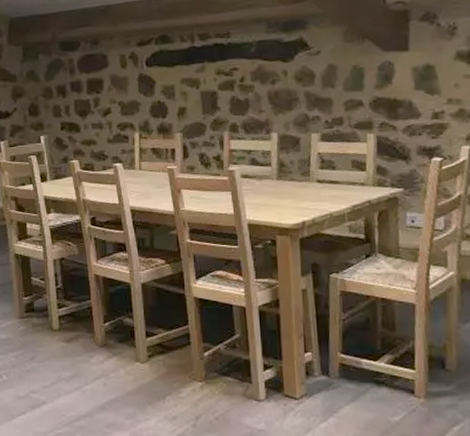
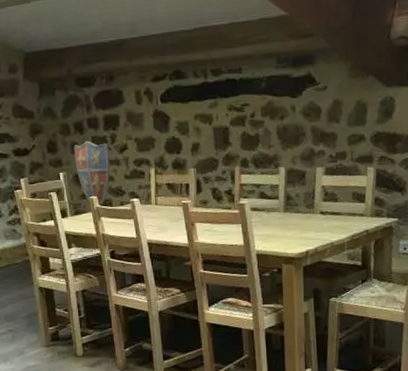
decorative shield: none [55,104,93,171] -> present [73,140,111,207]

